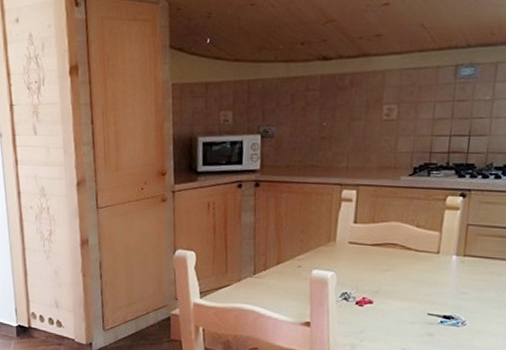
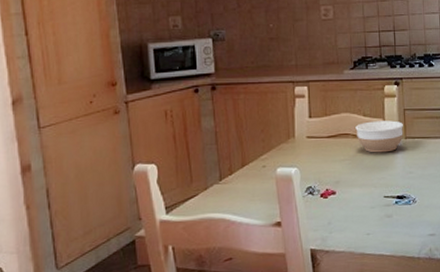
bowl: none [405,233,464,269] -> present [355,120,403,153]

